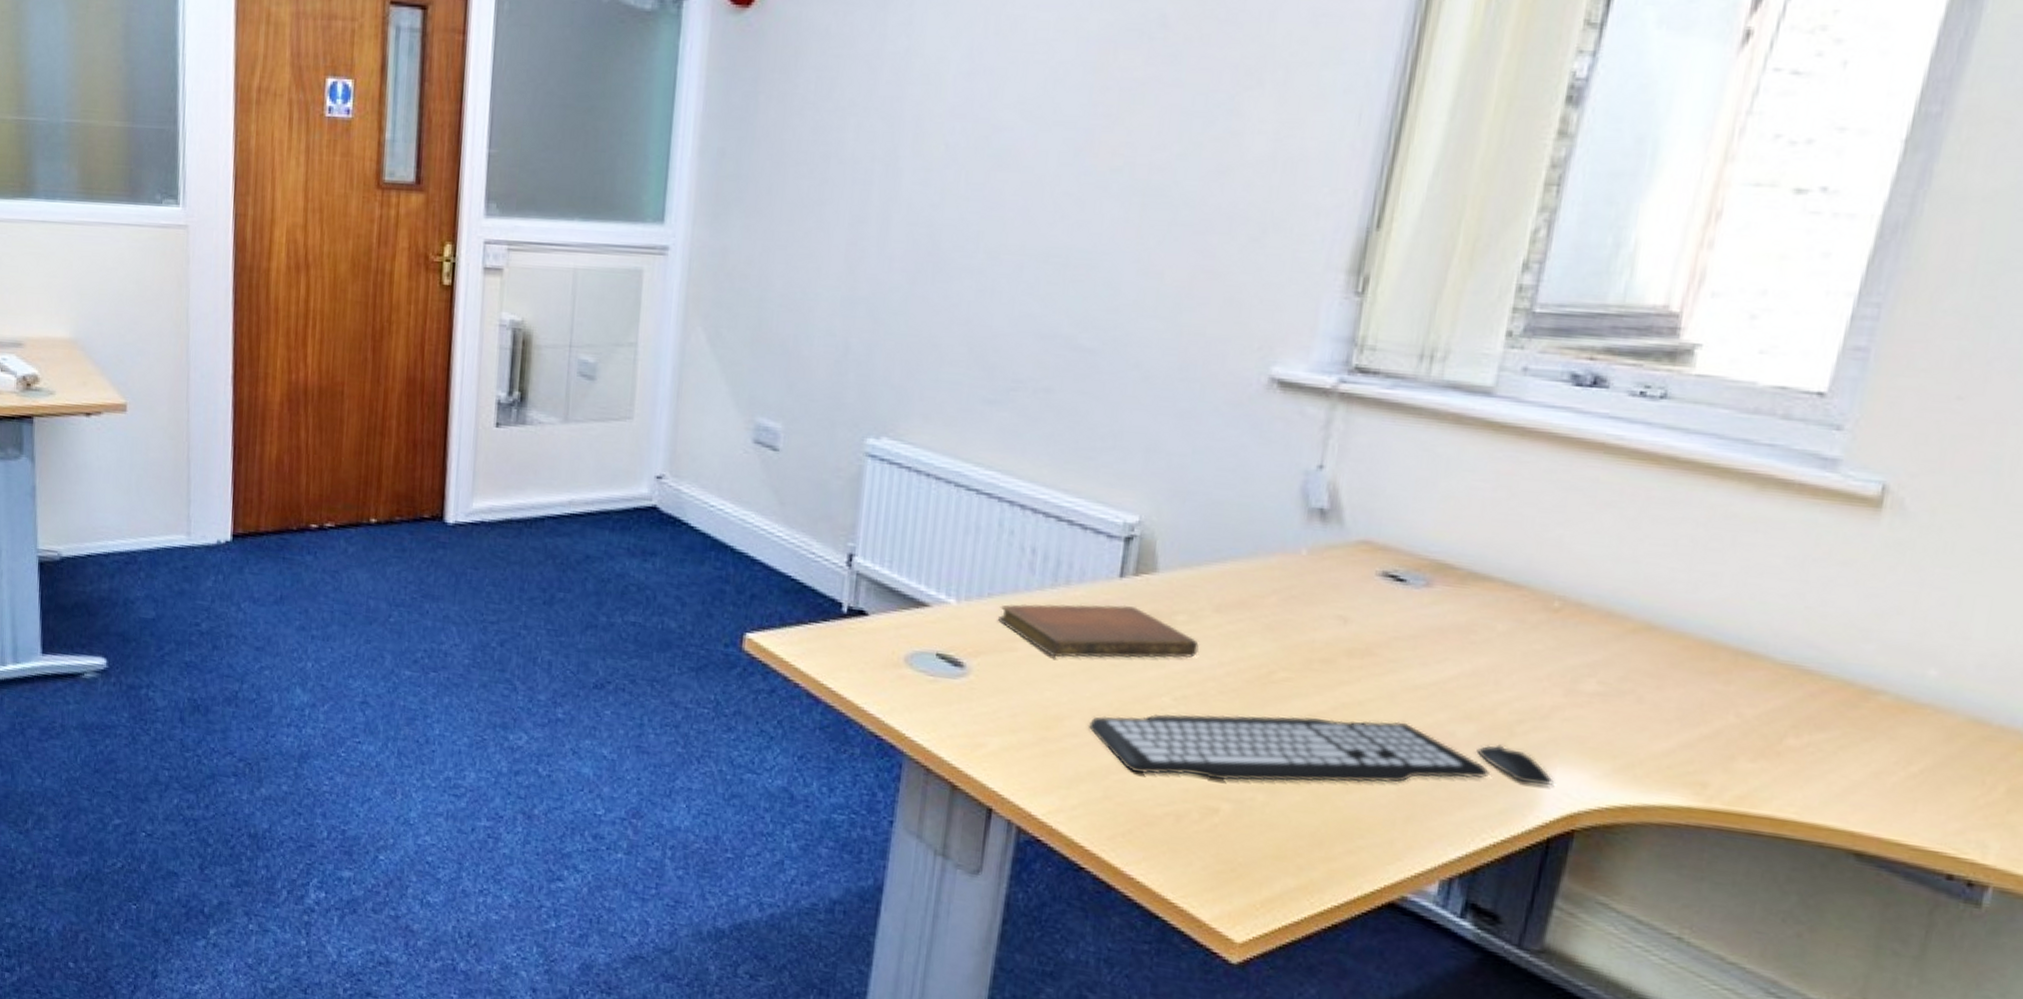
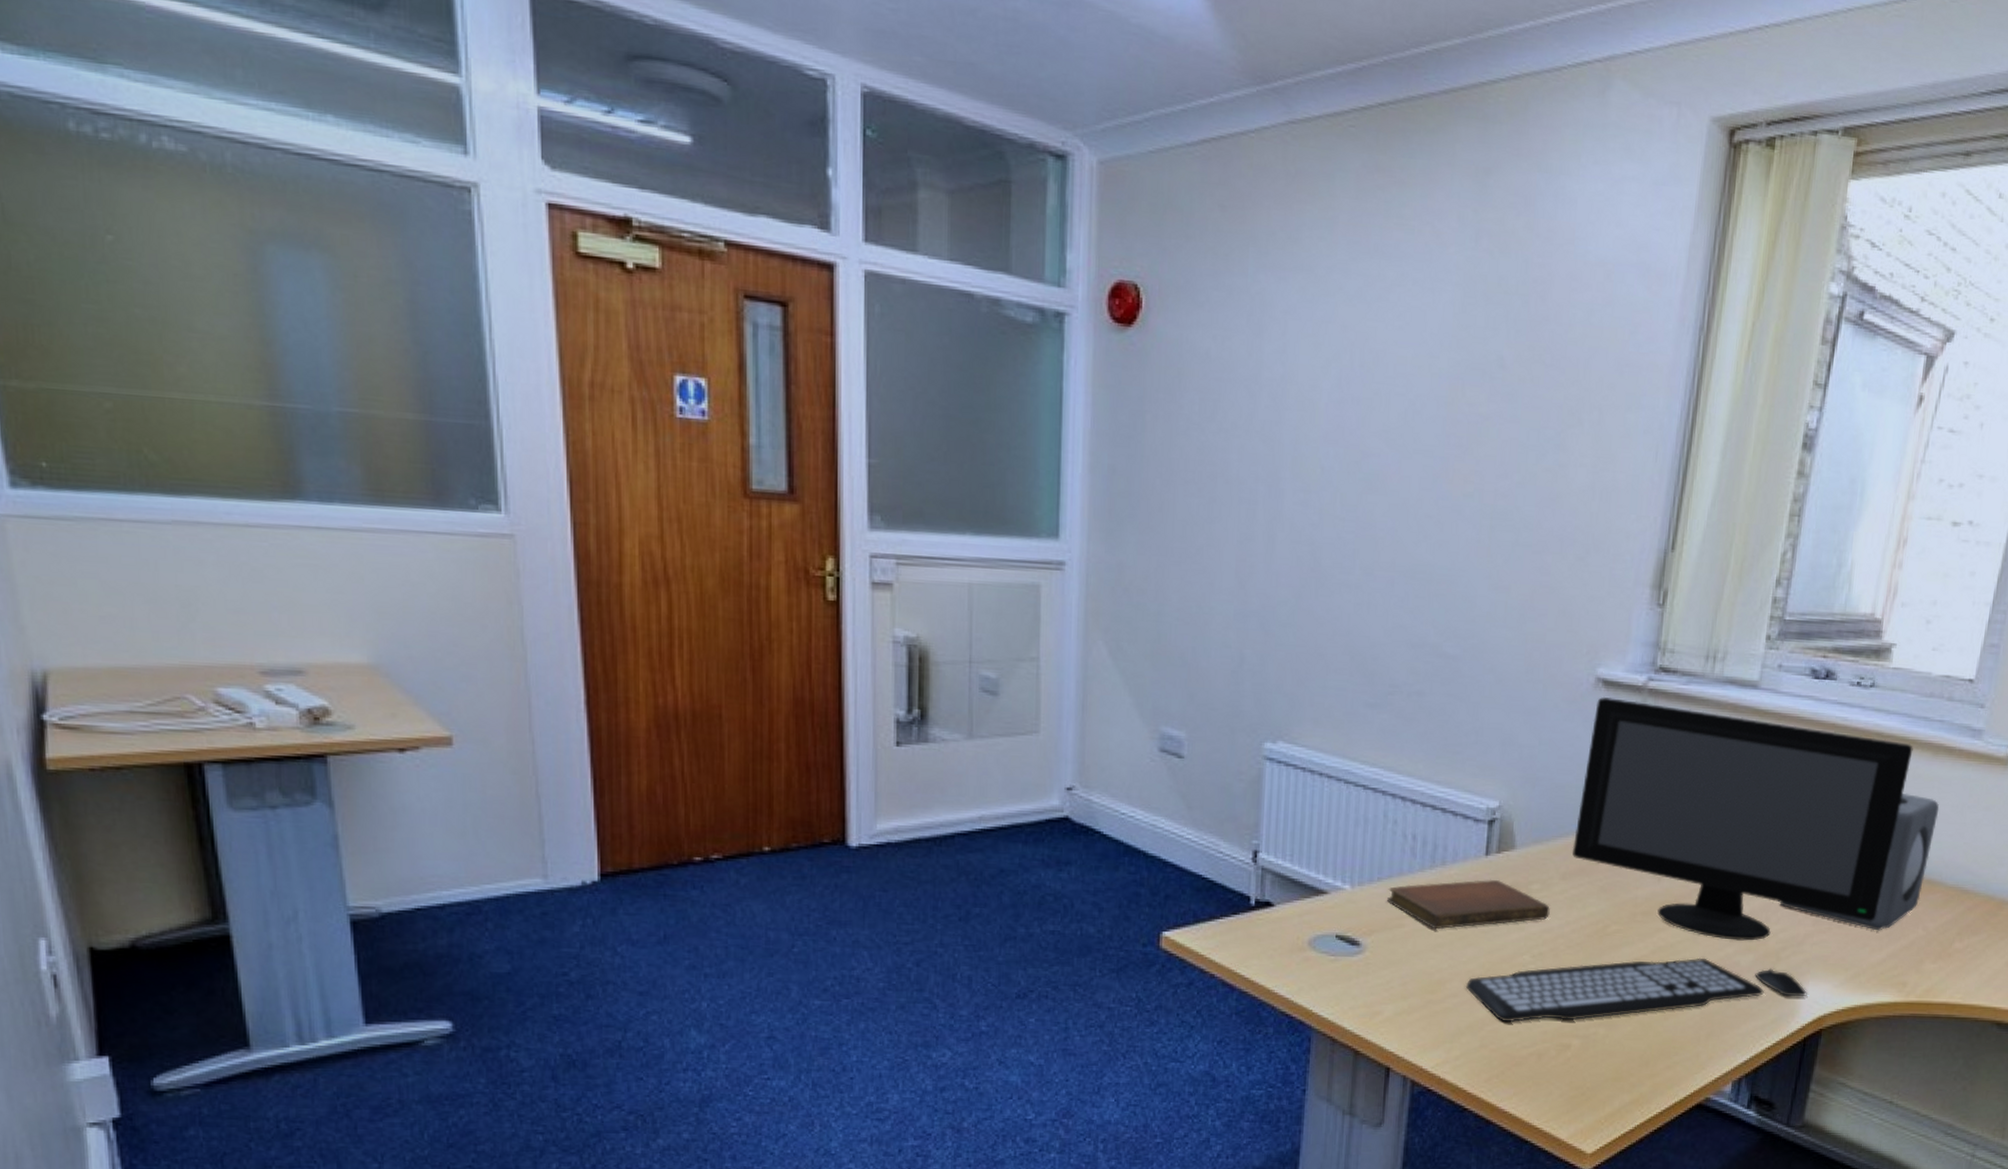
computer monitor: none [1230,399,1726,708] -> present [1572,696,1913,941]
speaker: none [1517,536,1766,712] -> present [1780,793,1940,931]

